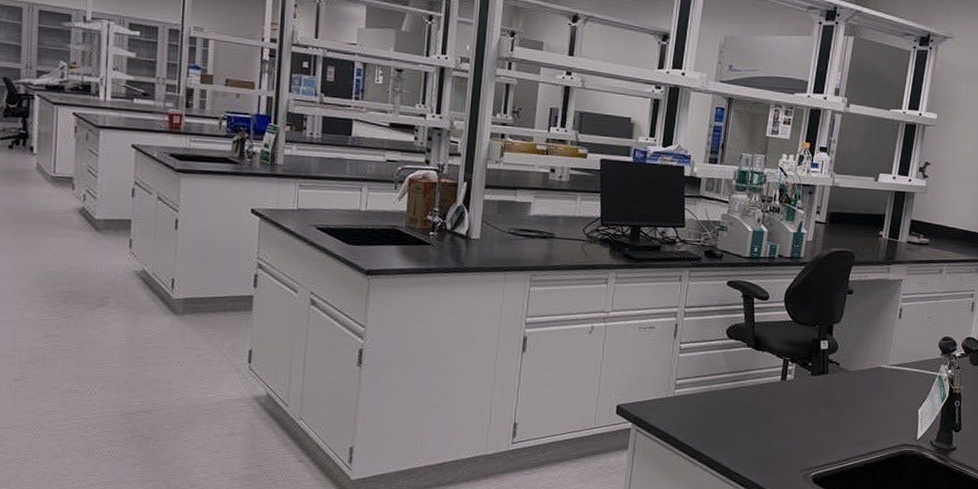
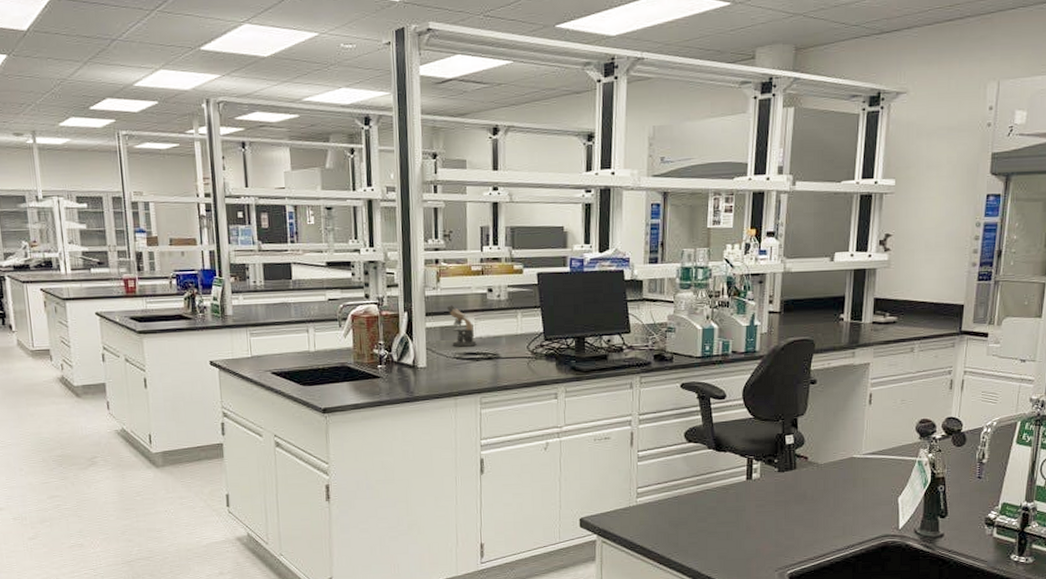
microscope: none [507,180,534,224] -> present [446,305,477,347]

